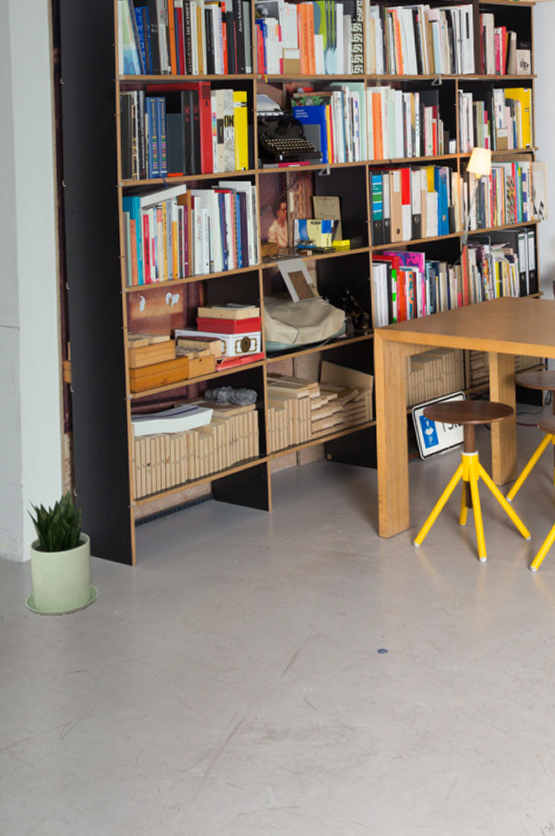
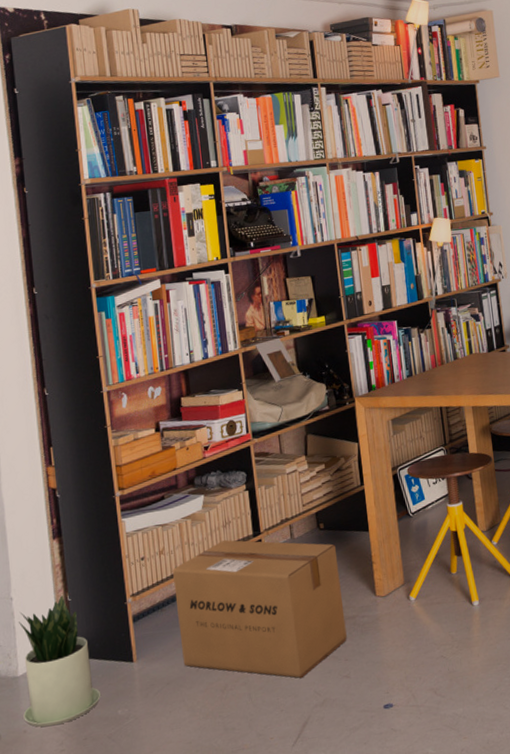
box: none [177,457,346,608] -> present [173,539,347,678]

